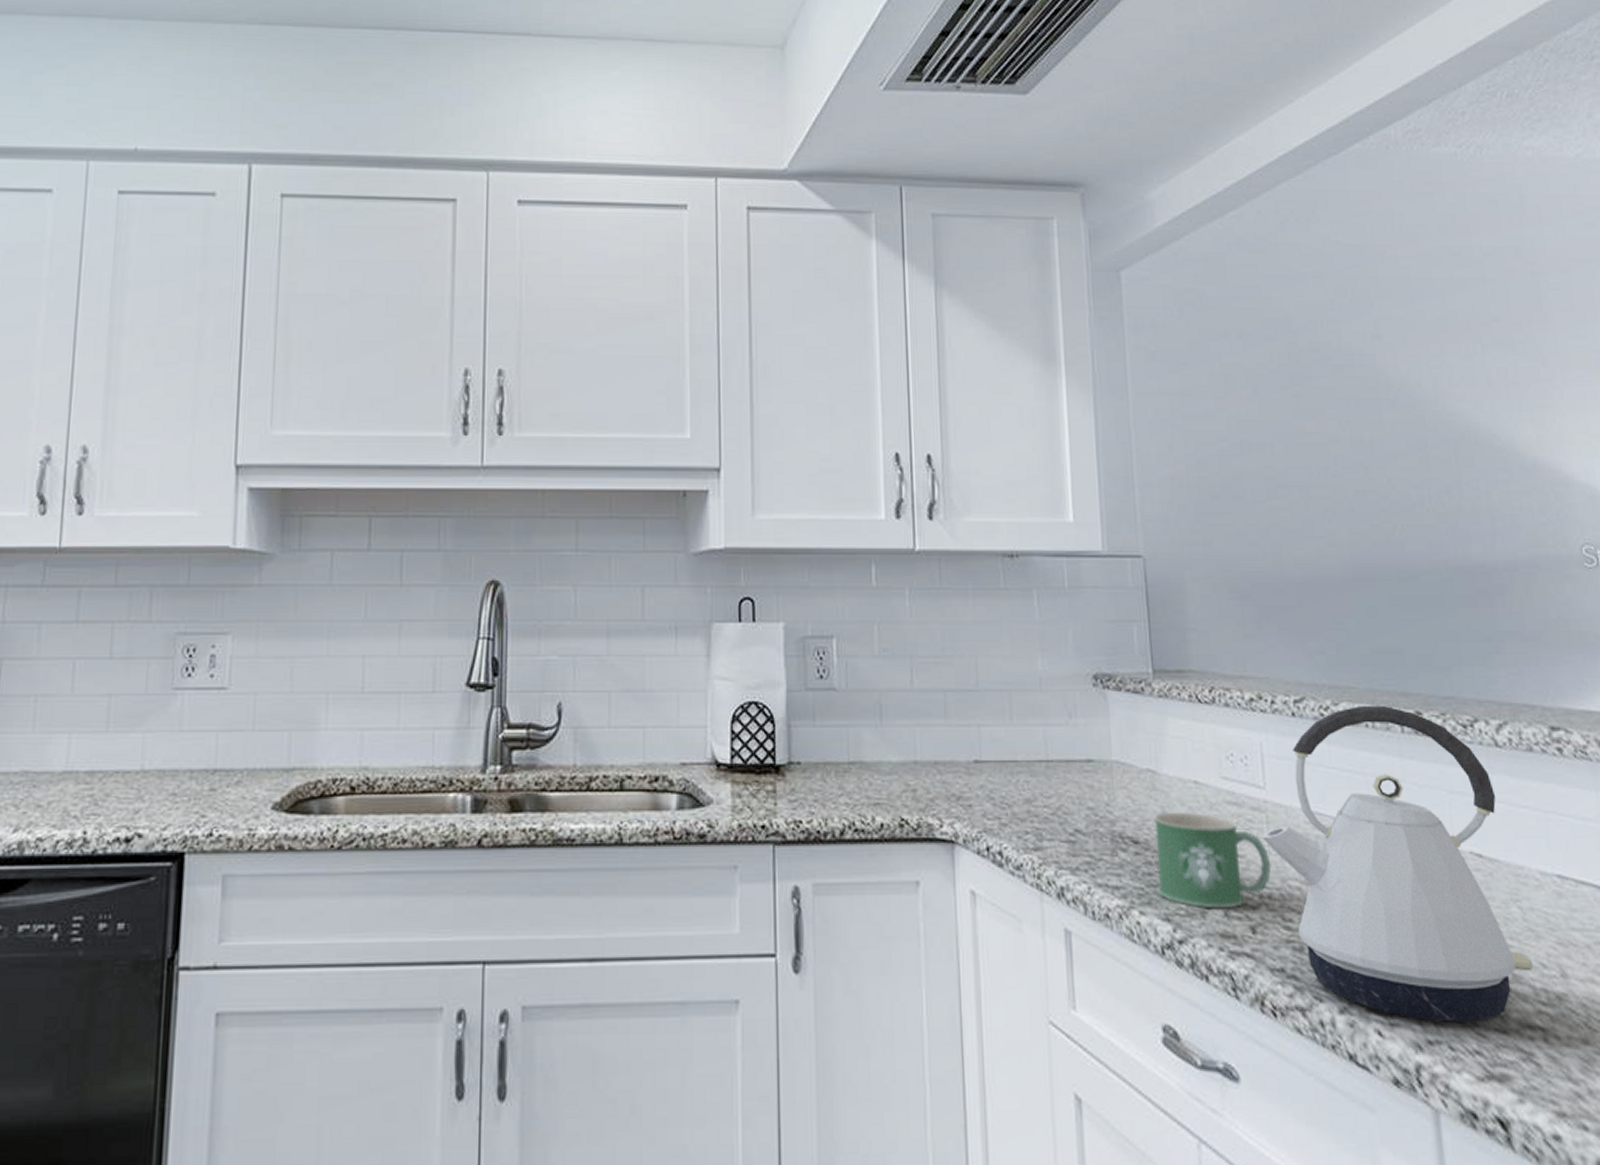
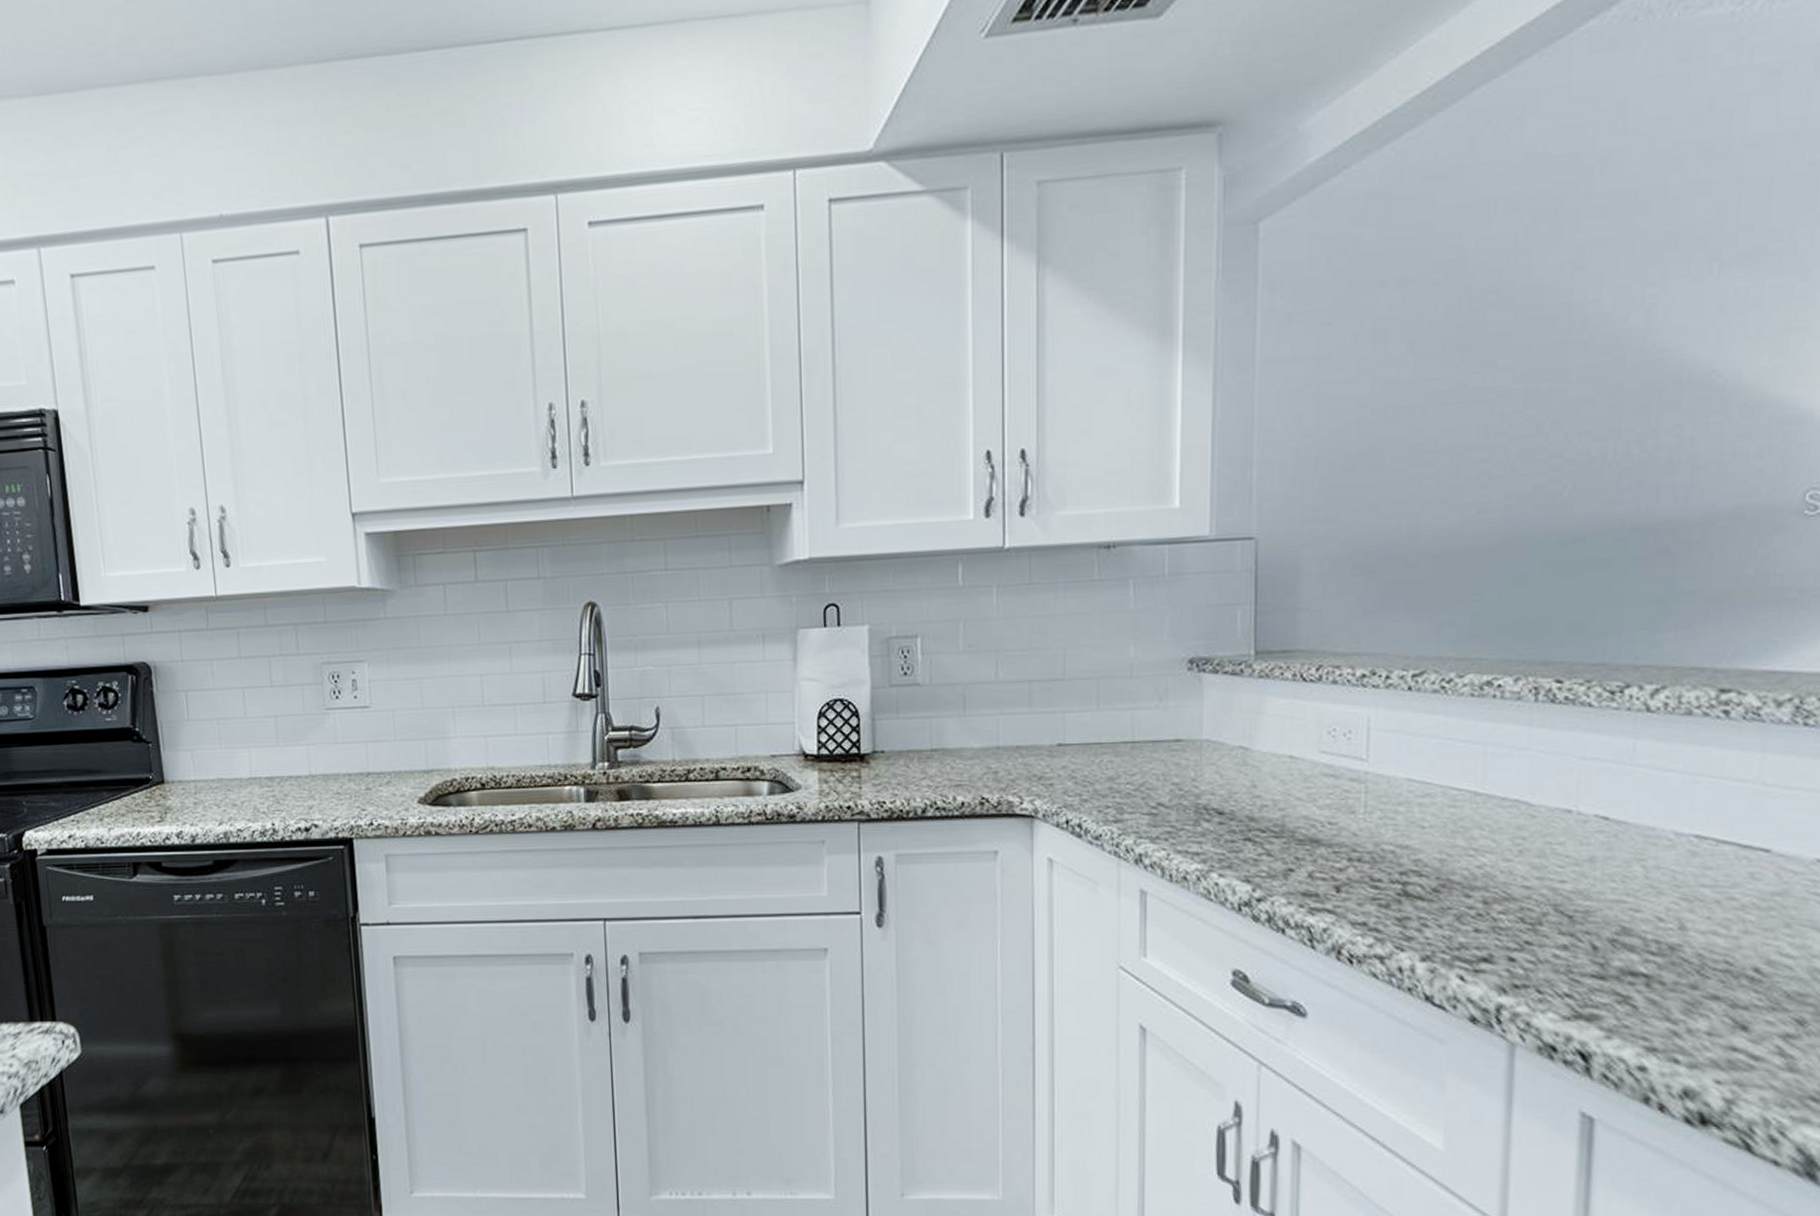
mug: present [1153,811,1272,909] -> none [1241,784,1365,871]
kettle: present [1262,706,1534,1024] -> none [1358,676,1648,970]

